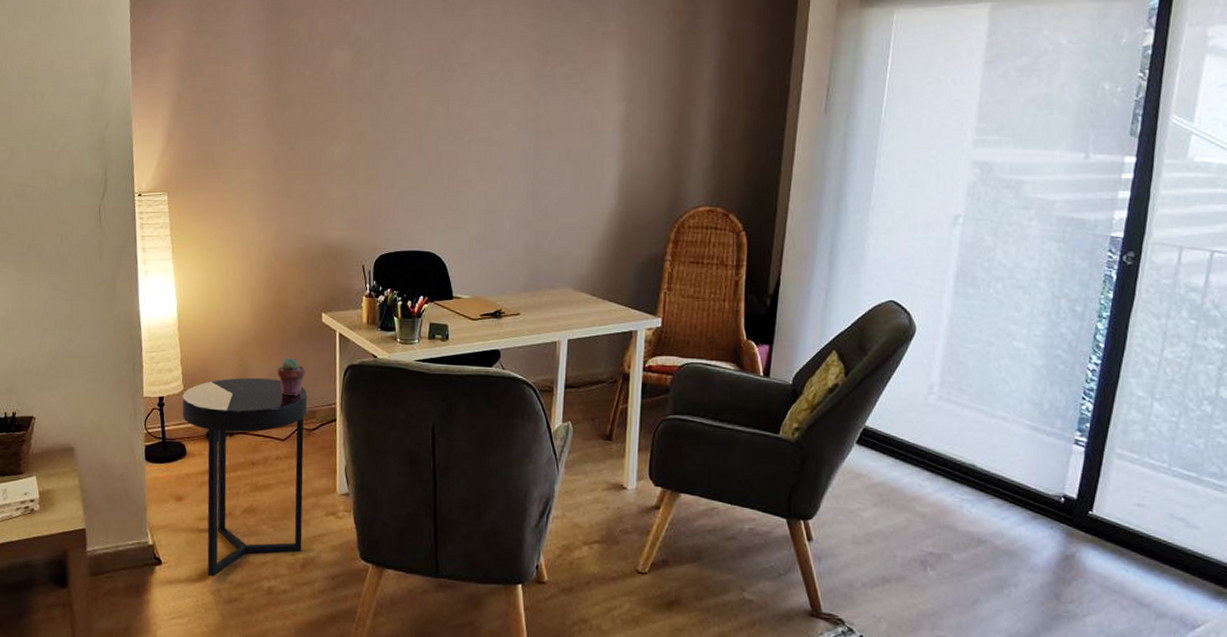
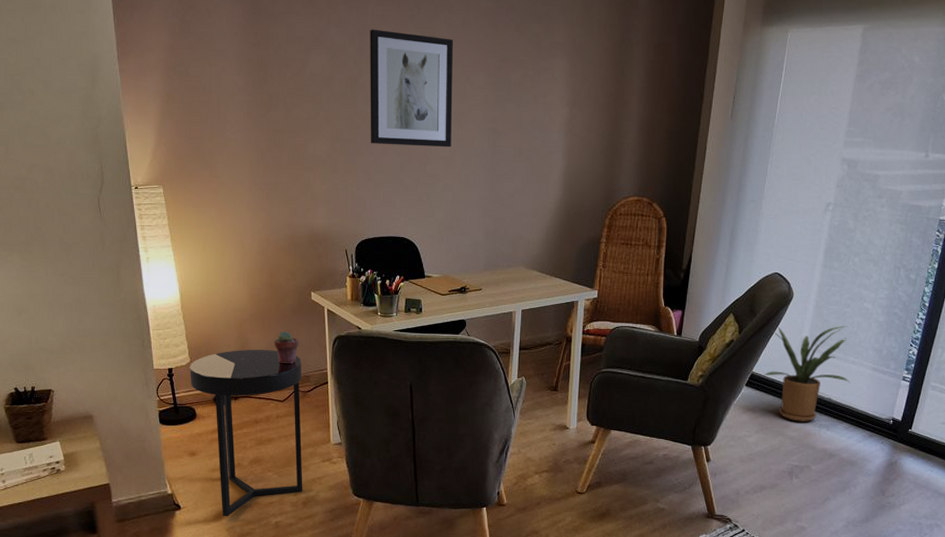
wall art: none [395,22,492,150] -> present [370,29,454,148]
house plant: none [880,369,1001,494] -> present [763,326,851,422]

